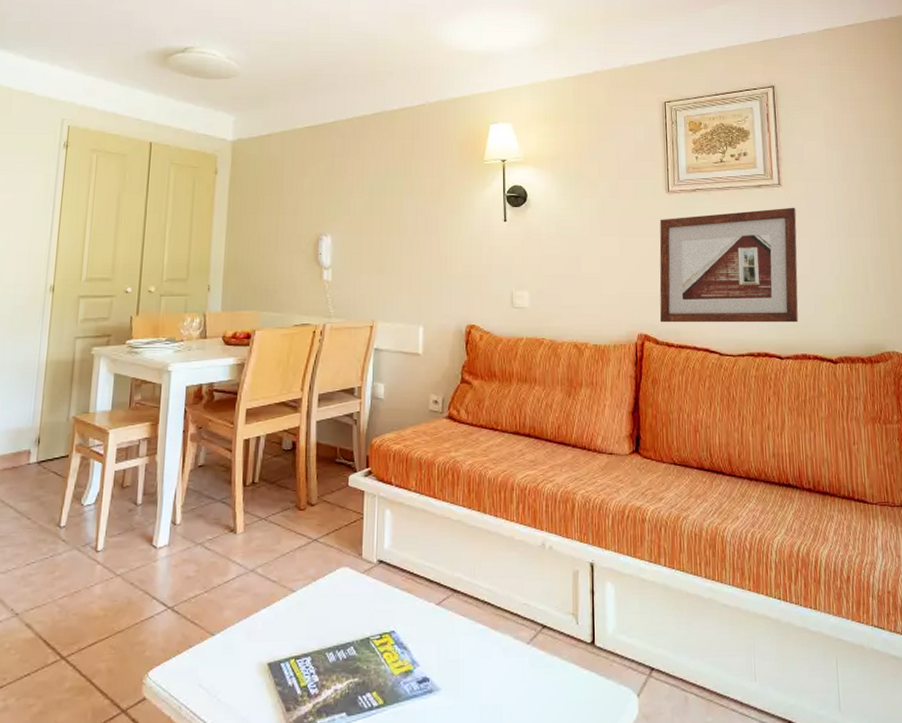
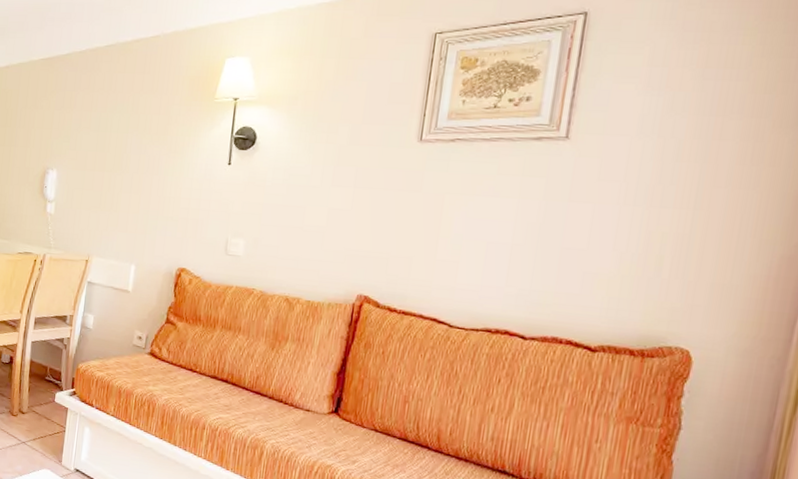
picture frame: present [659,207,799,323] -> none [384,166,583,301]

